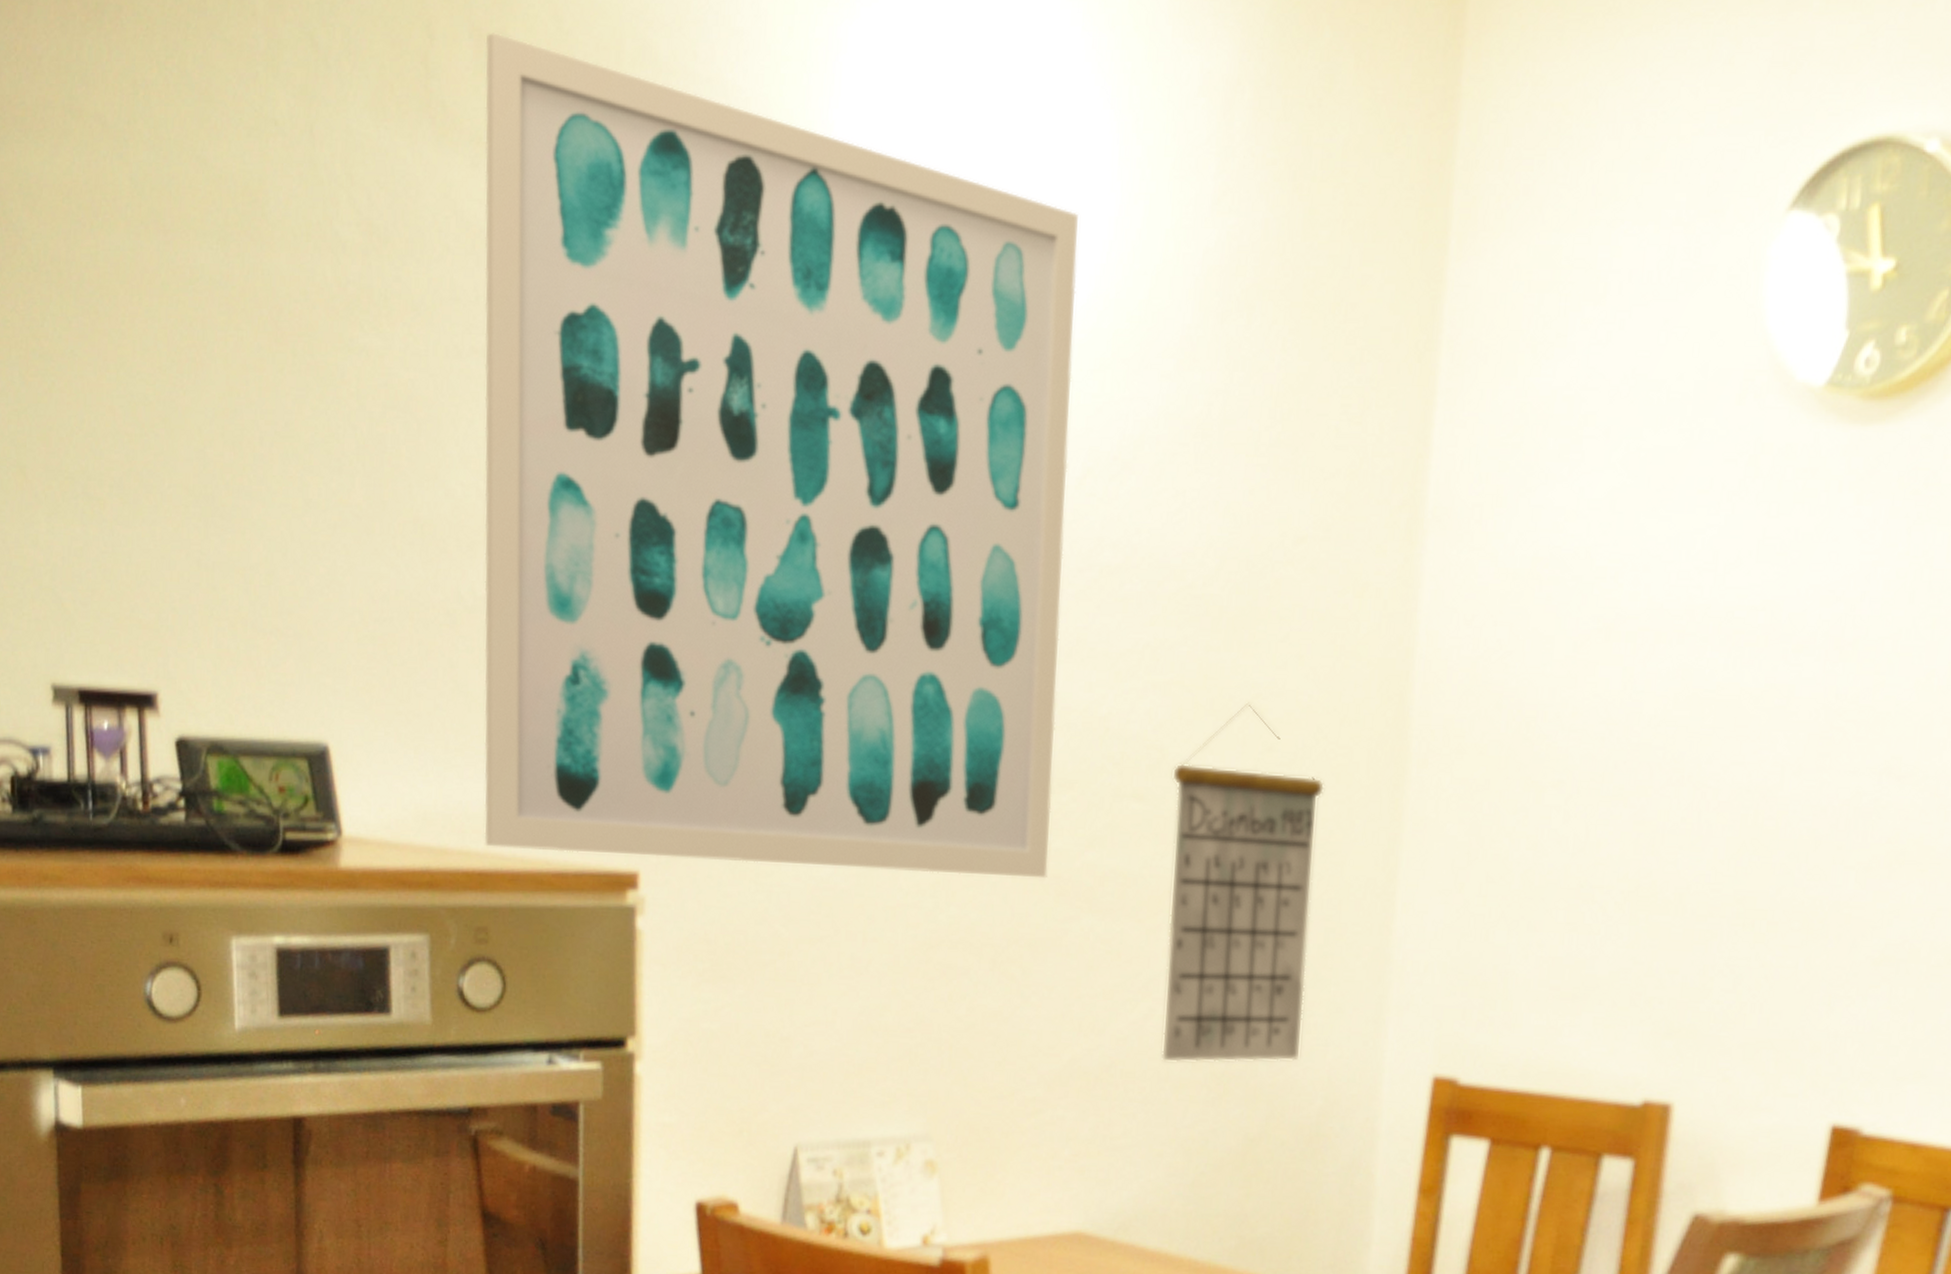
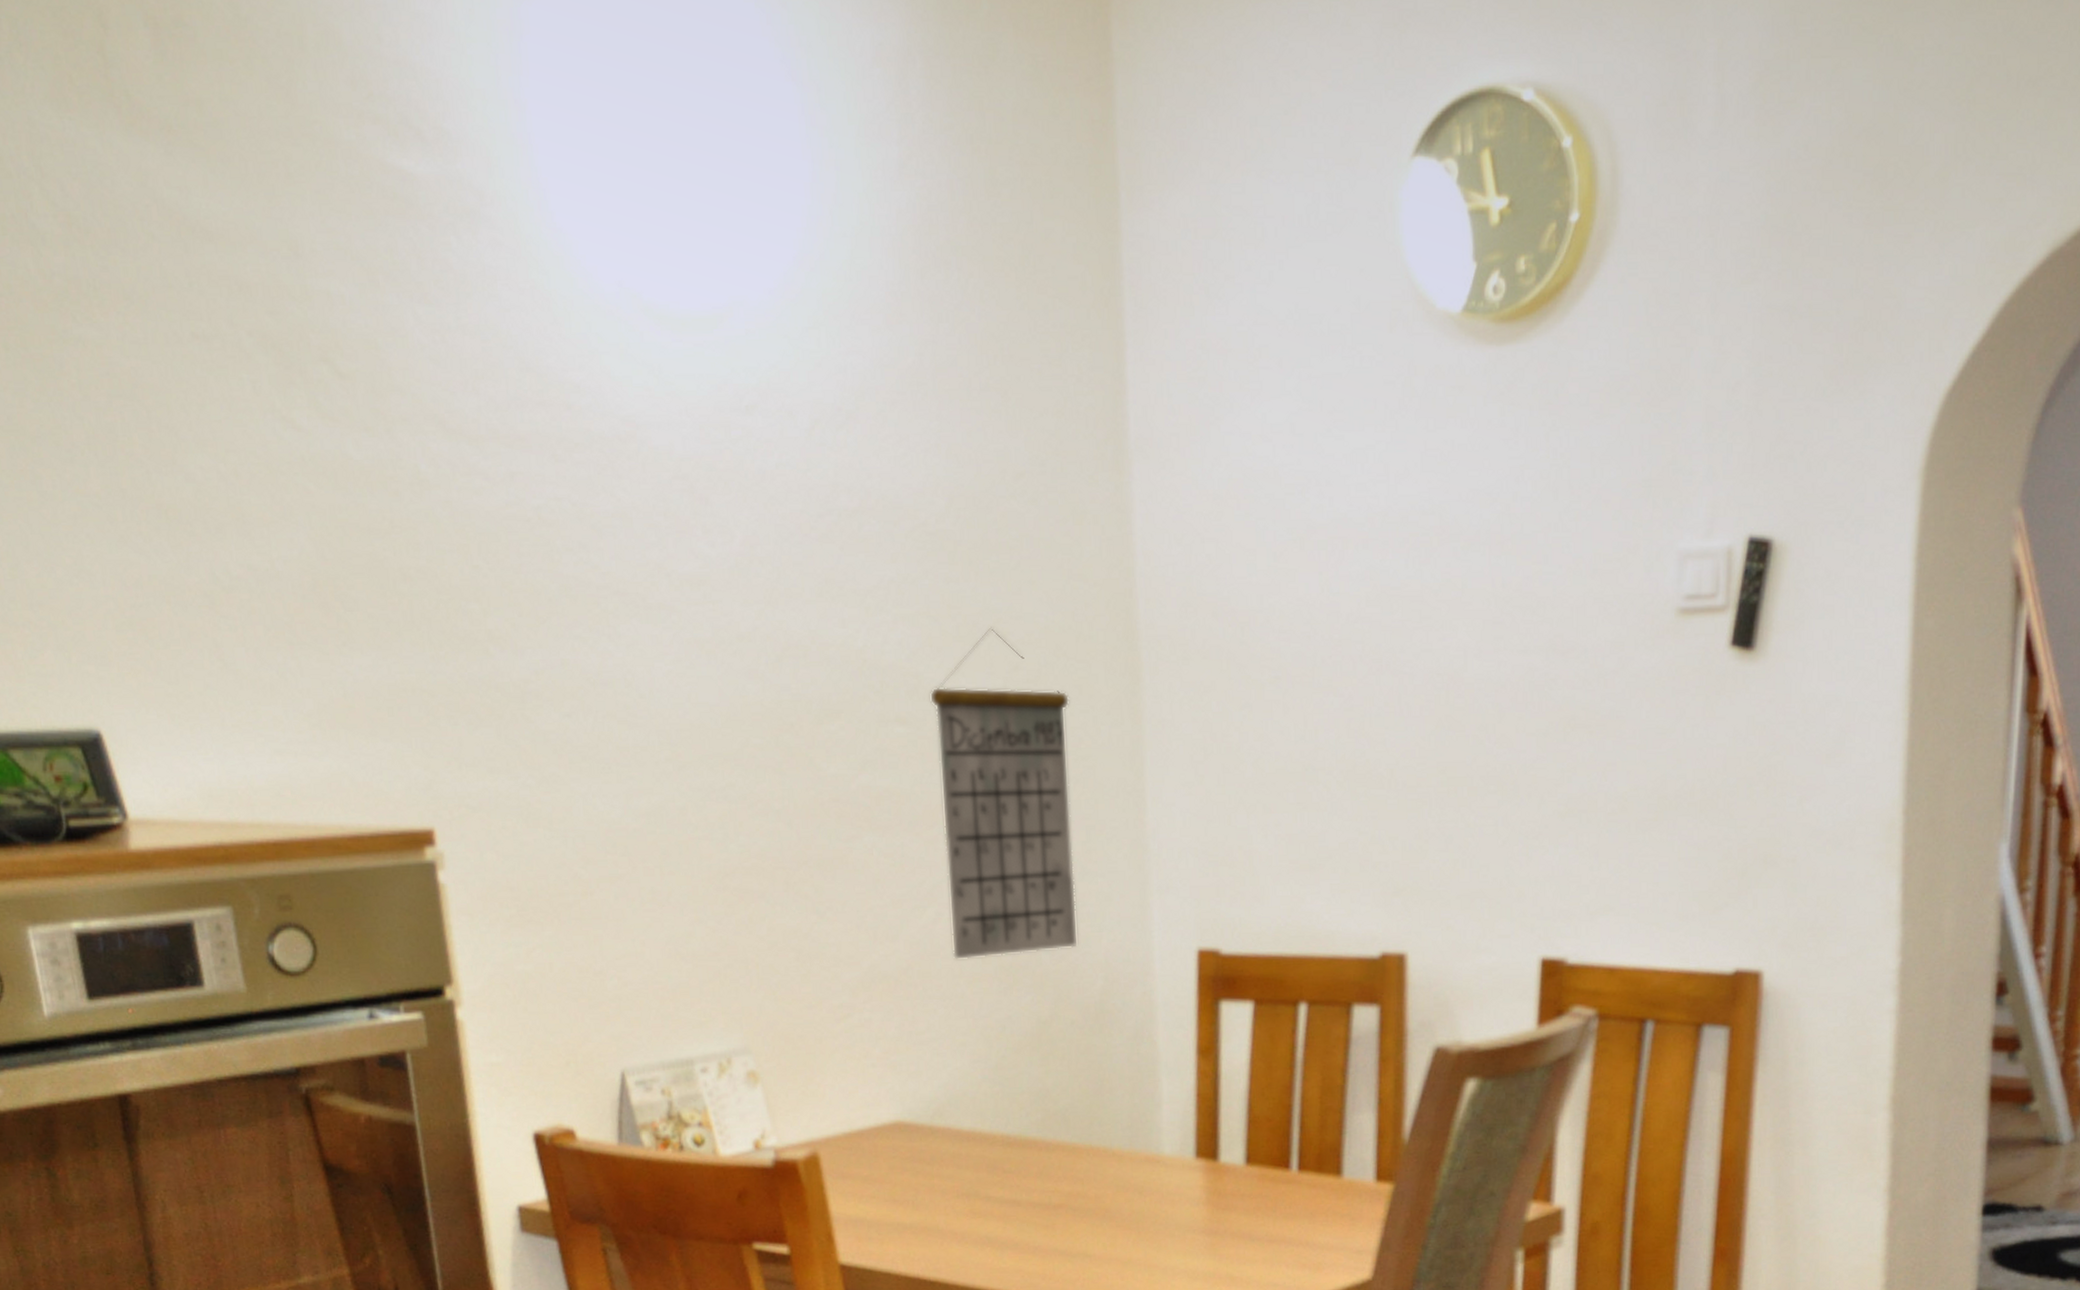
wall art: present [484,31,1078,879] -> none [162,19,827,817]

